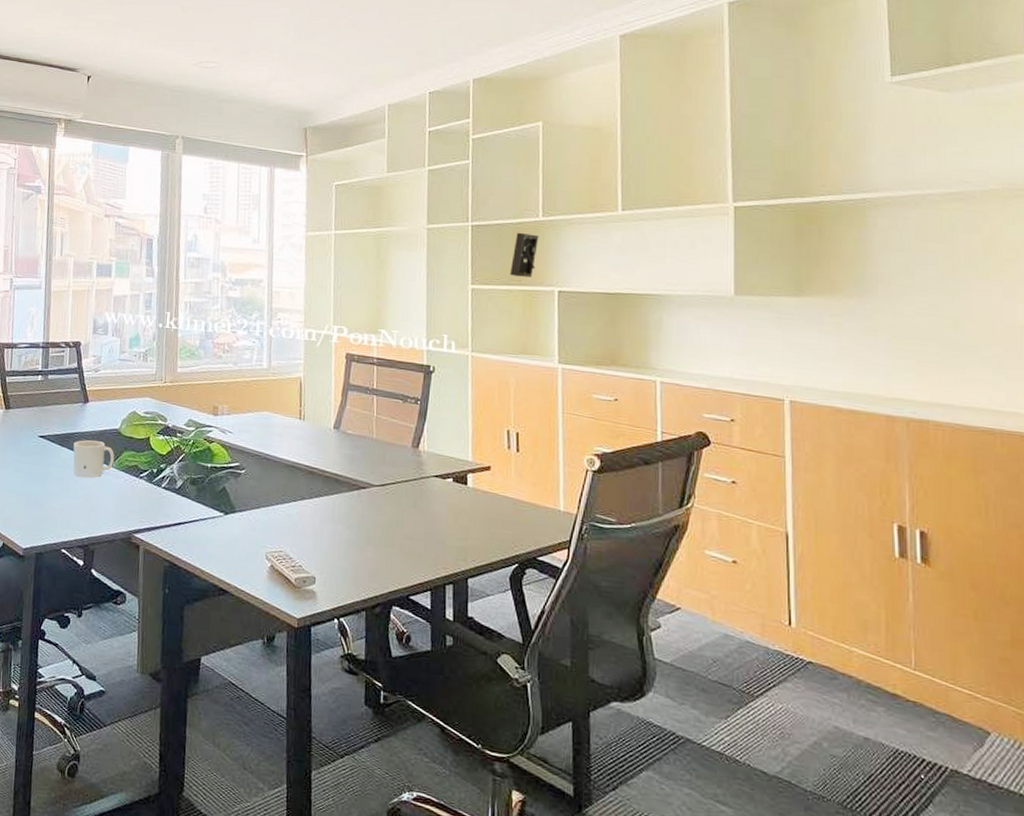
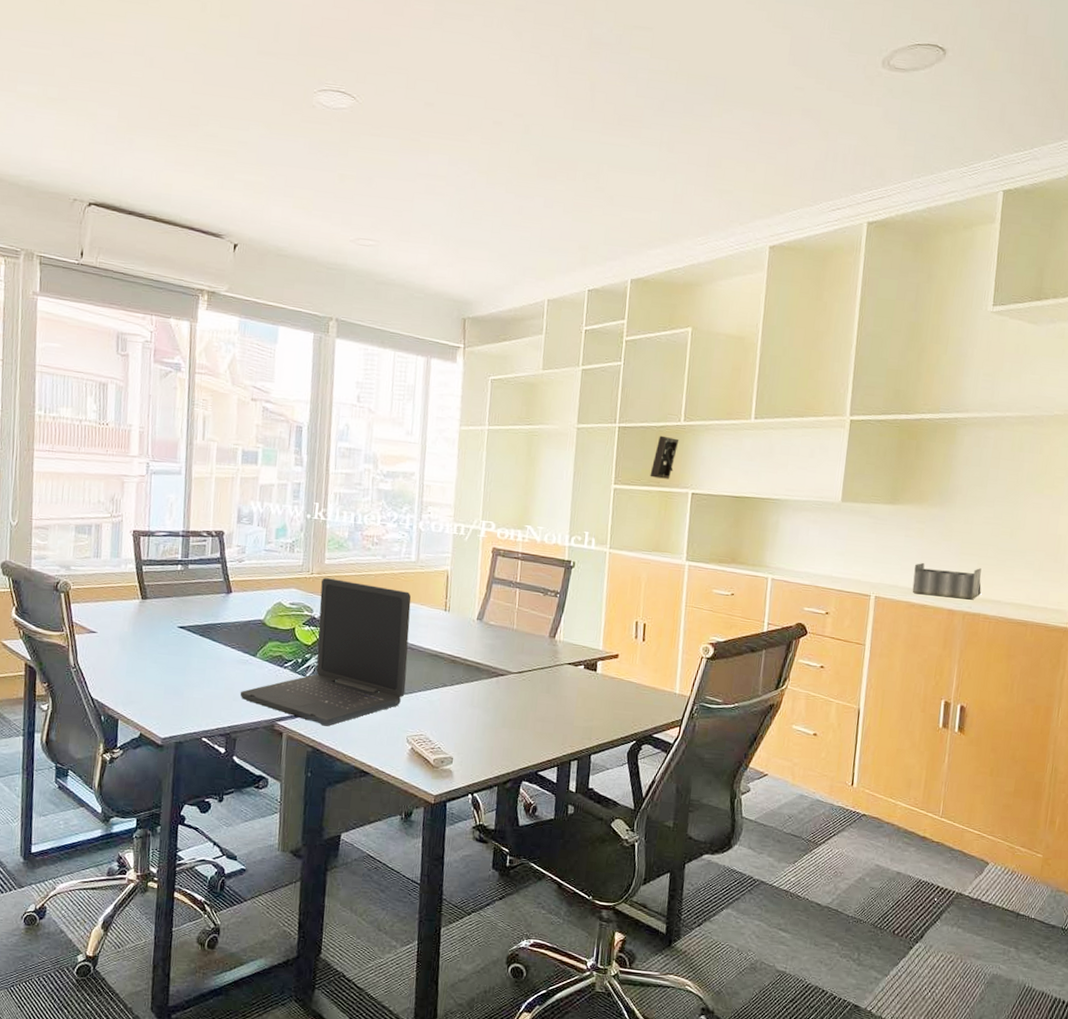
mug: present [73,440,114,479] -> none [214,630,258,669]
laptop: none [97,386,265,540] -> present [240,578,411,726]
desk organizer: none [836,361,926,404] -> present [912,562,982,600]

